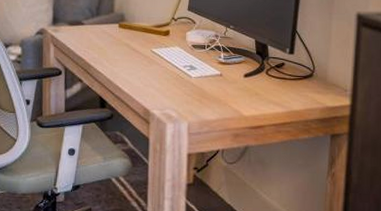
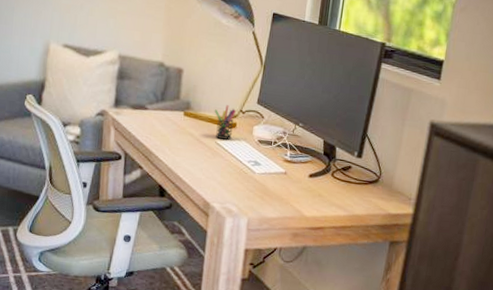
pen holder: none [147,14,169,47] -> present [214,105,237,140]

